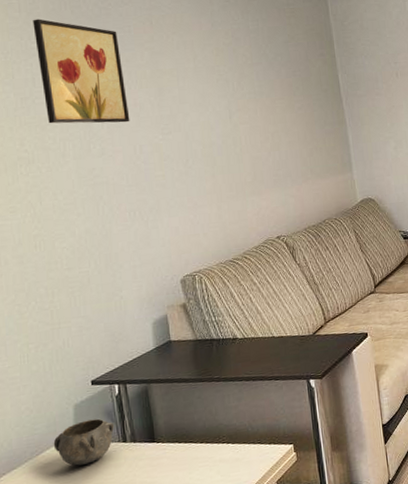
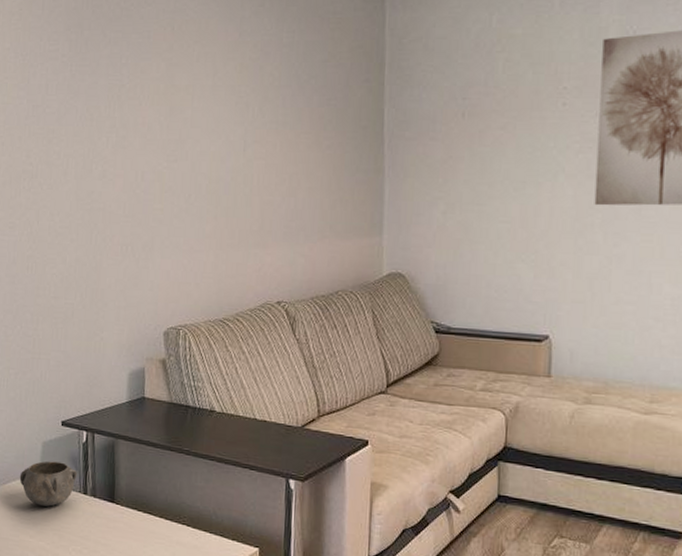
wall art: present [32,19,130,124] -> none [53,18,136,144]

